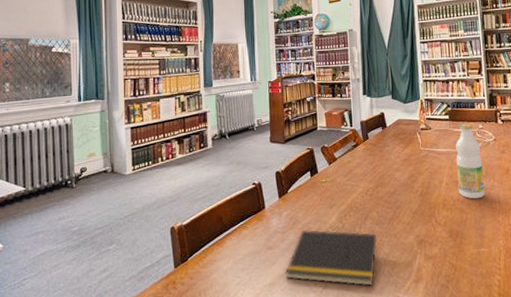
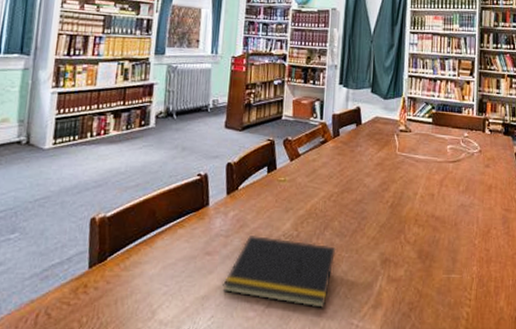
bottle: present [456,123,485,199] -> none [434,129,464,217]

